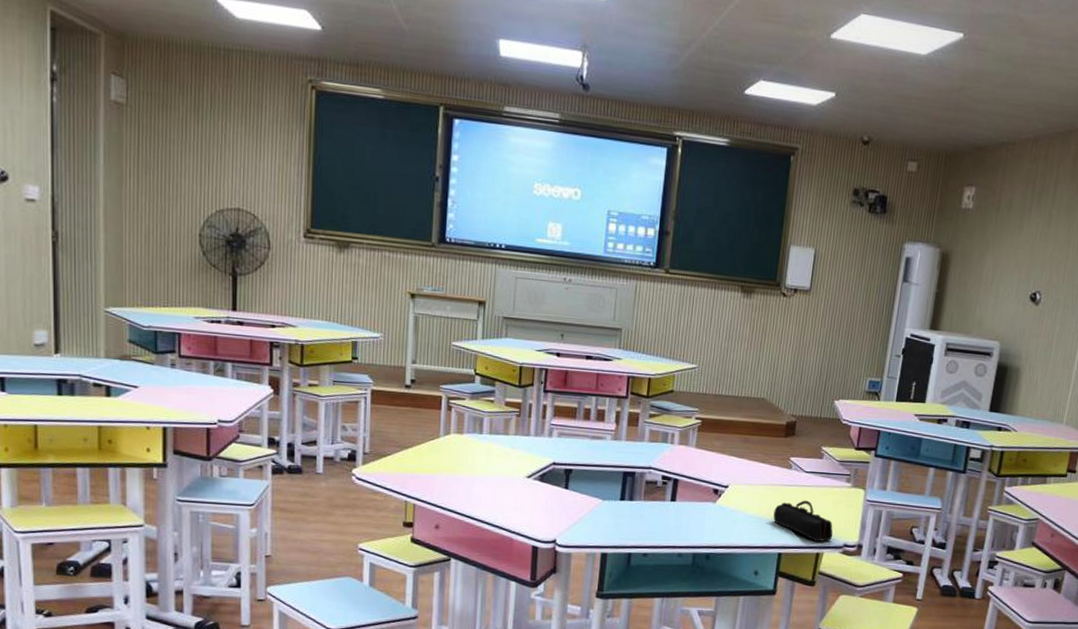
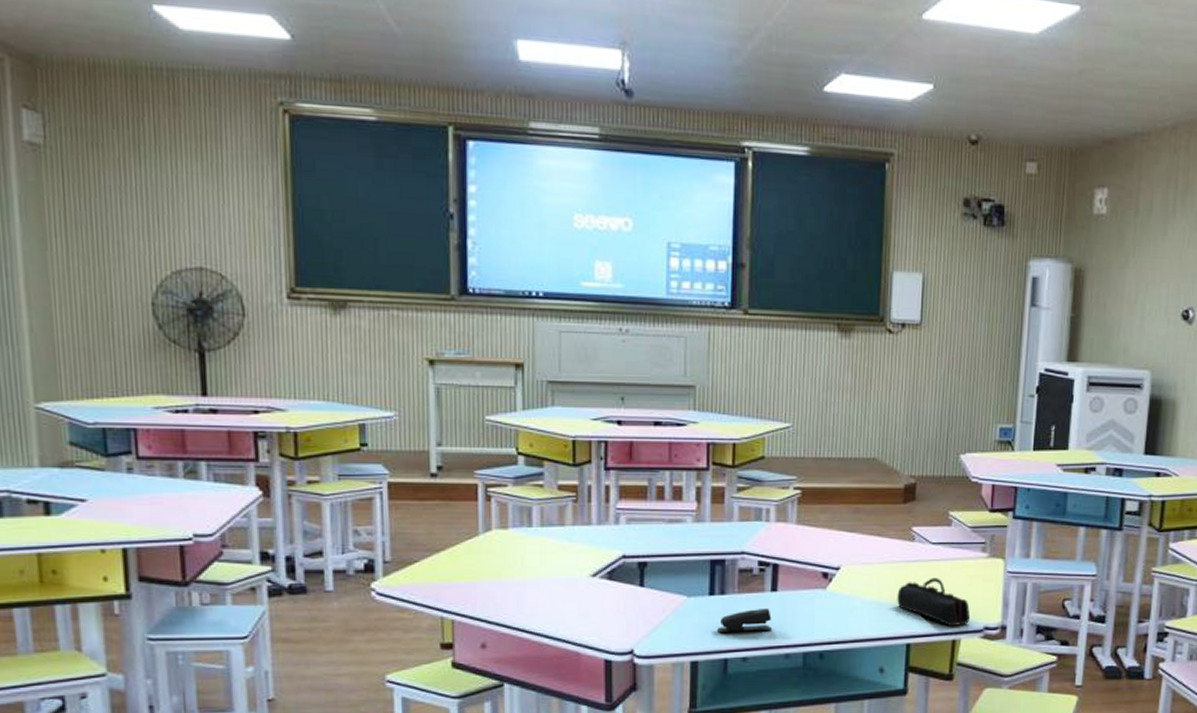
stapler: none [625,514,670,533] -> present [717,608,772,633]

